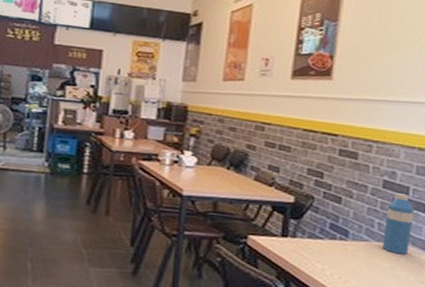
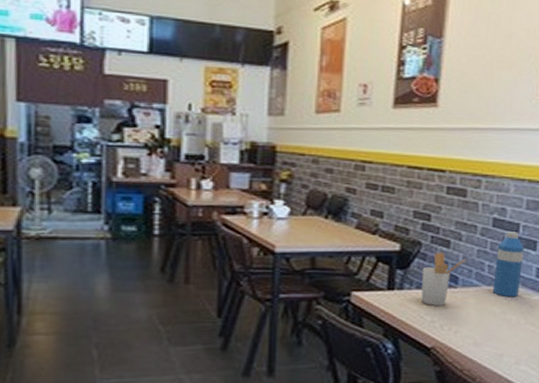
utensil holder: none [312,206,357,256] -> present [421,252,466,306]

